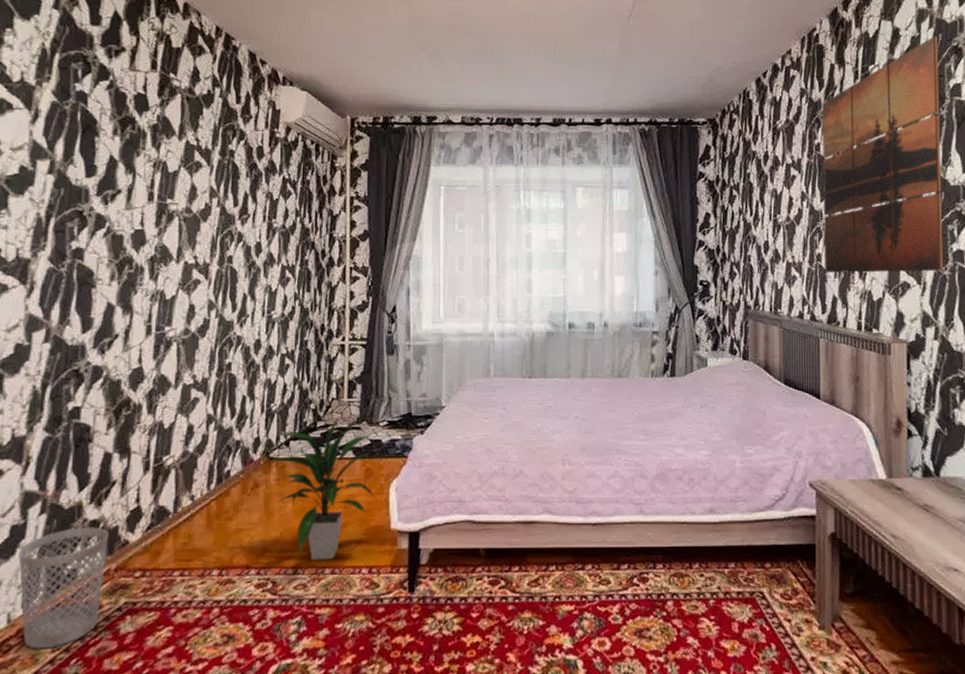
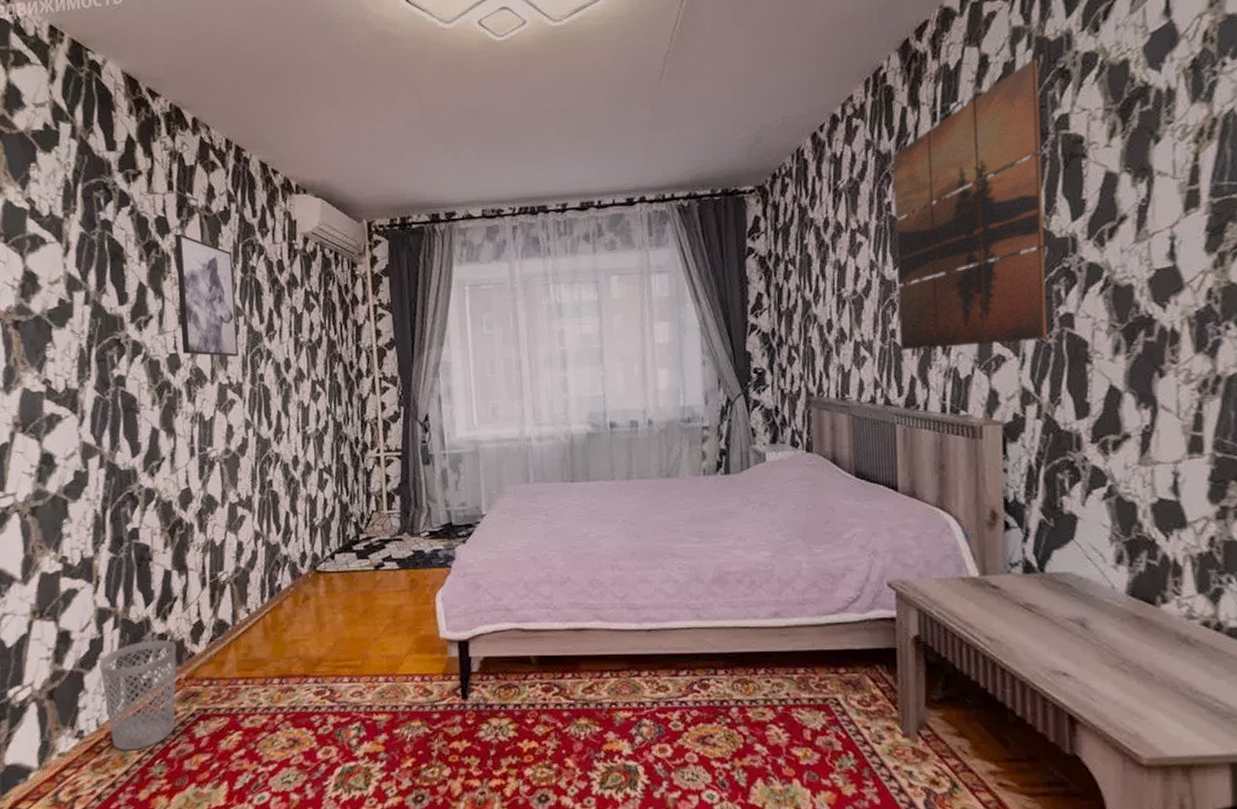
wall art: none [149,112,212,238] -> present [174,233,239,357]
indoor plant: present [272,416,377,560] -> none [319,528,424,669]

